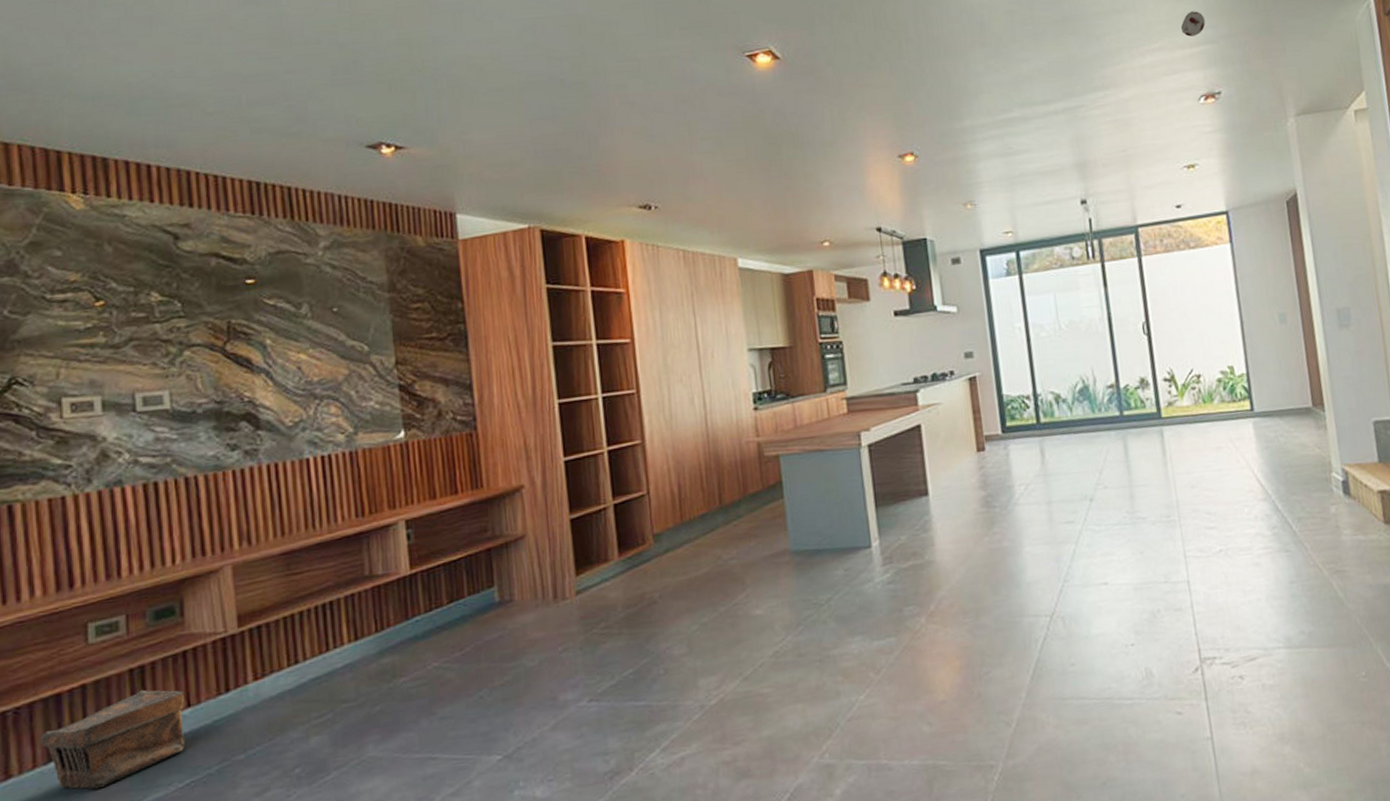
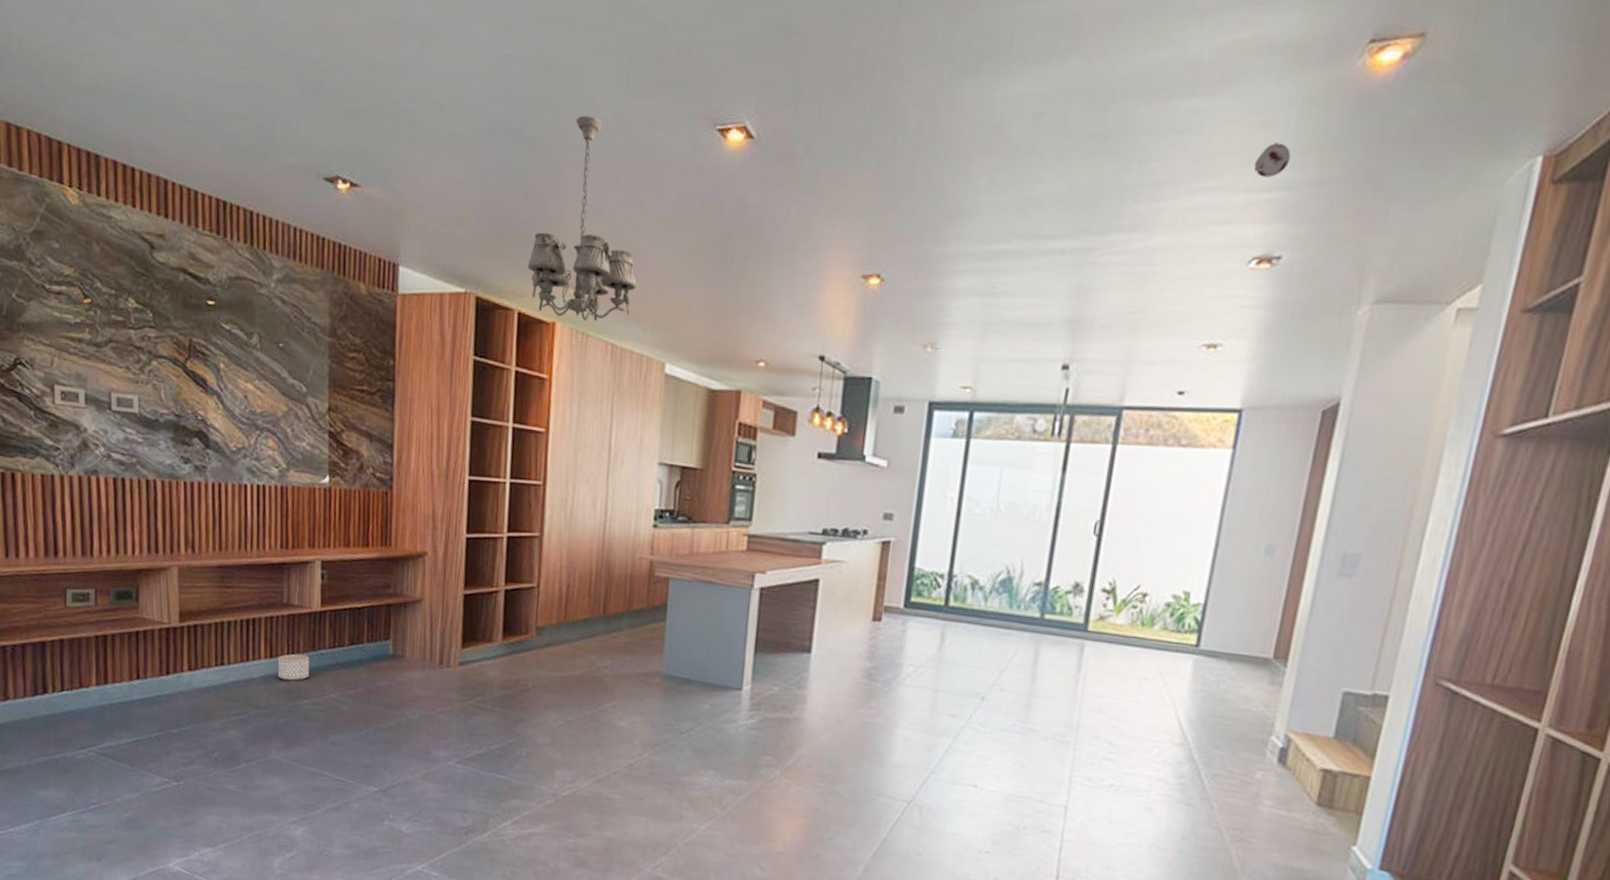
pouch: present [40,689,184,790] -> none [29,655,135,727]
planter: none [364,626,405,662] -> present [277,653,310,681]
chandelier: none [588,58,697,235] -> present [527,115,637,322]

